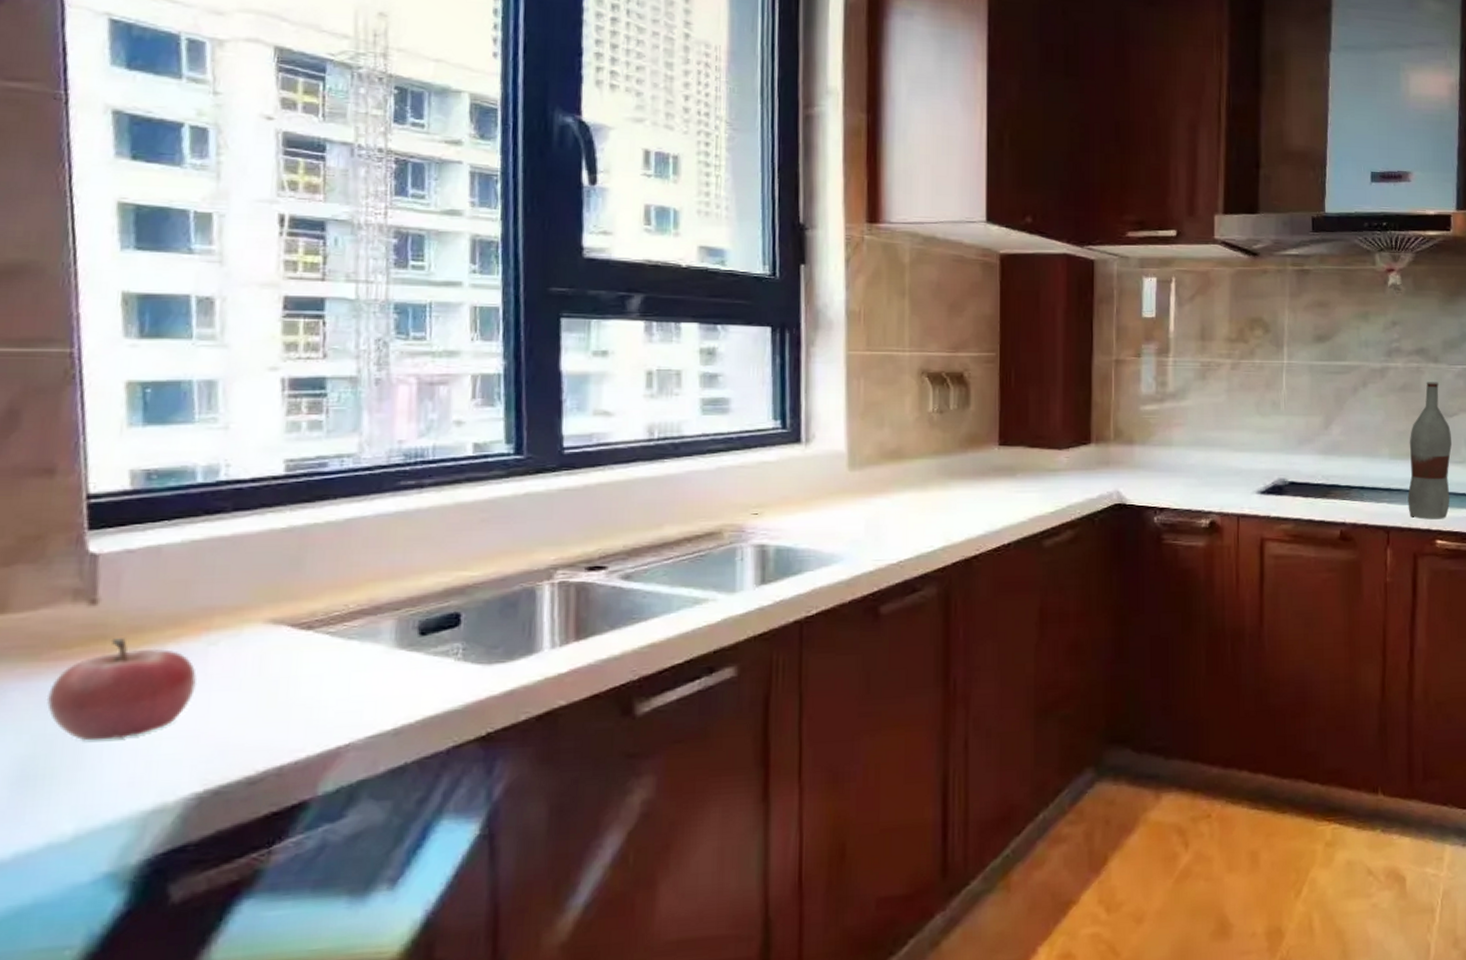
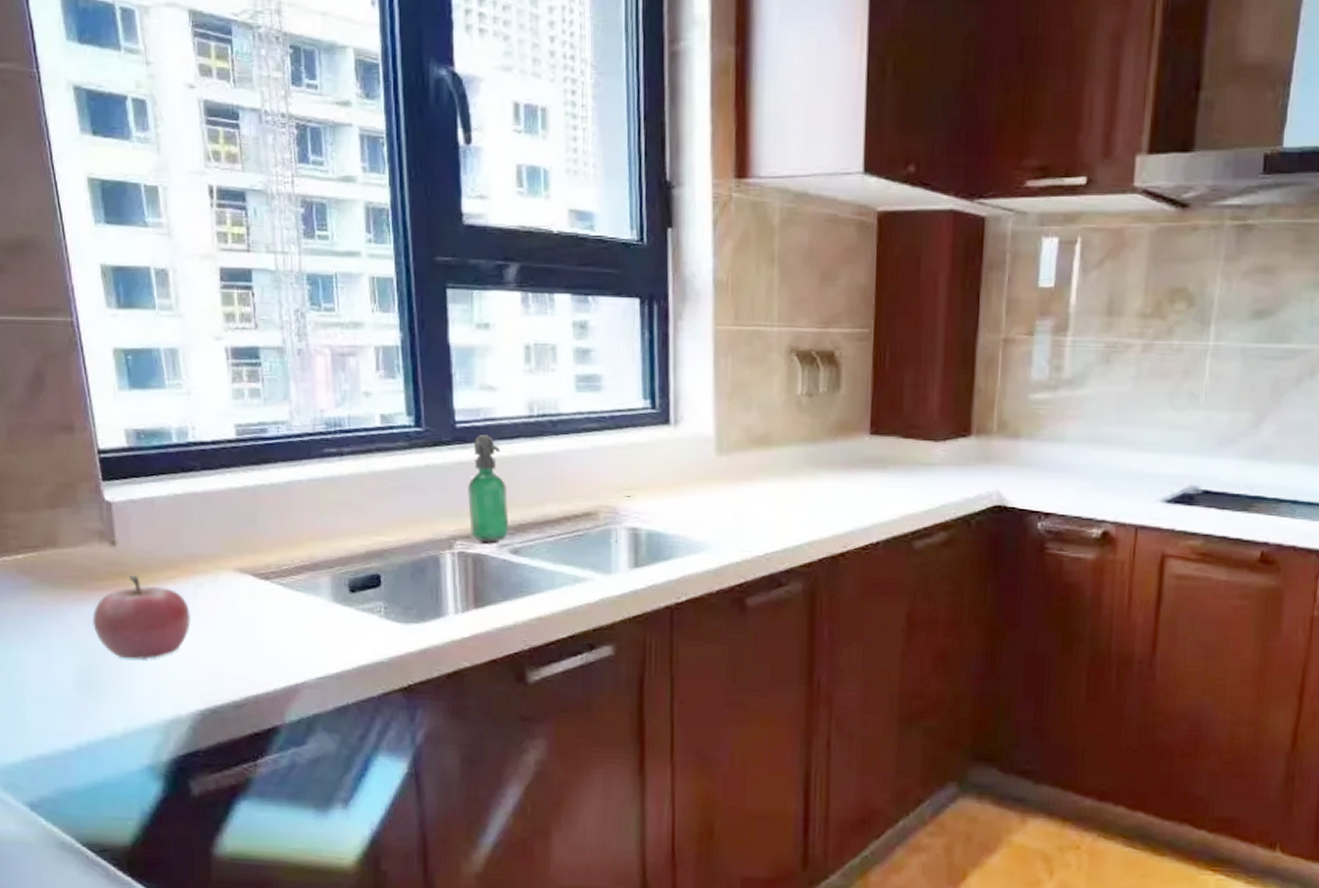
soap dispenser: none [573,460,621,570] -> present [468,435,509,542]

